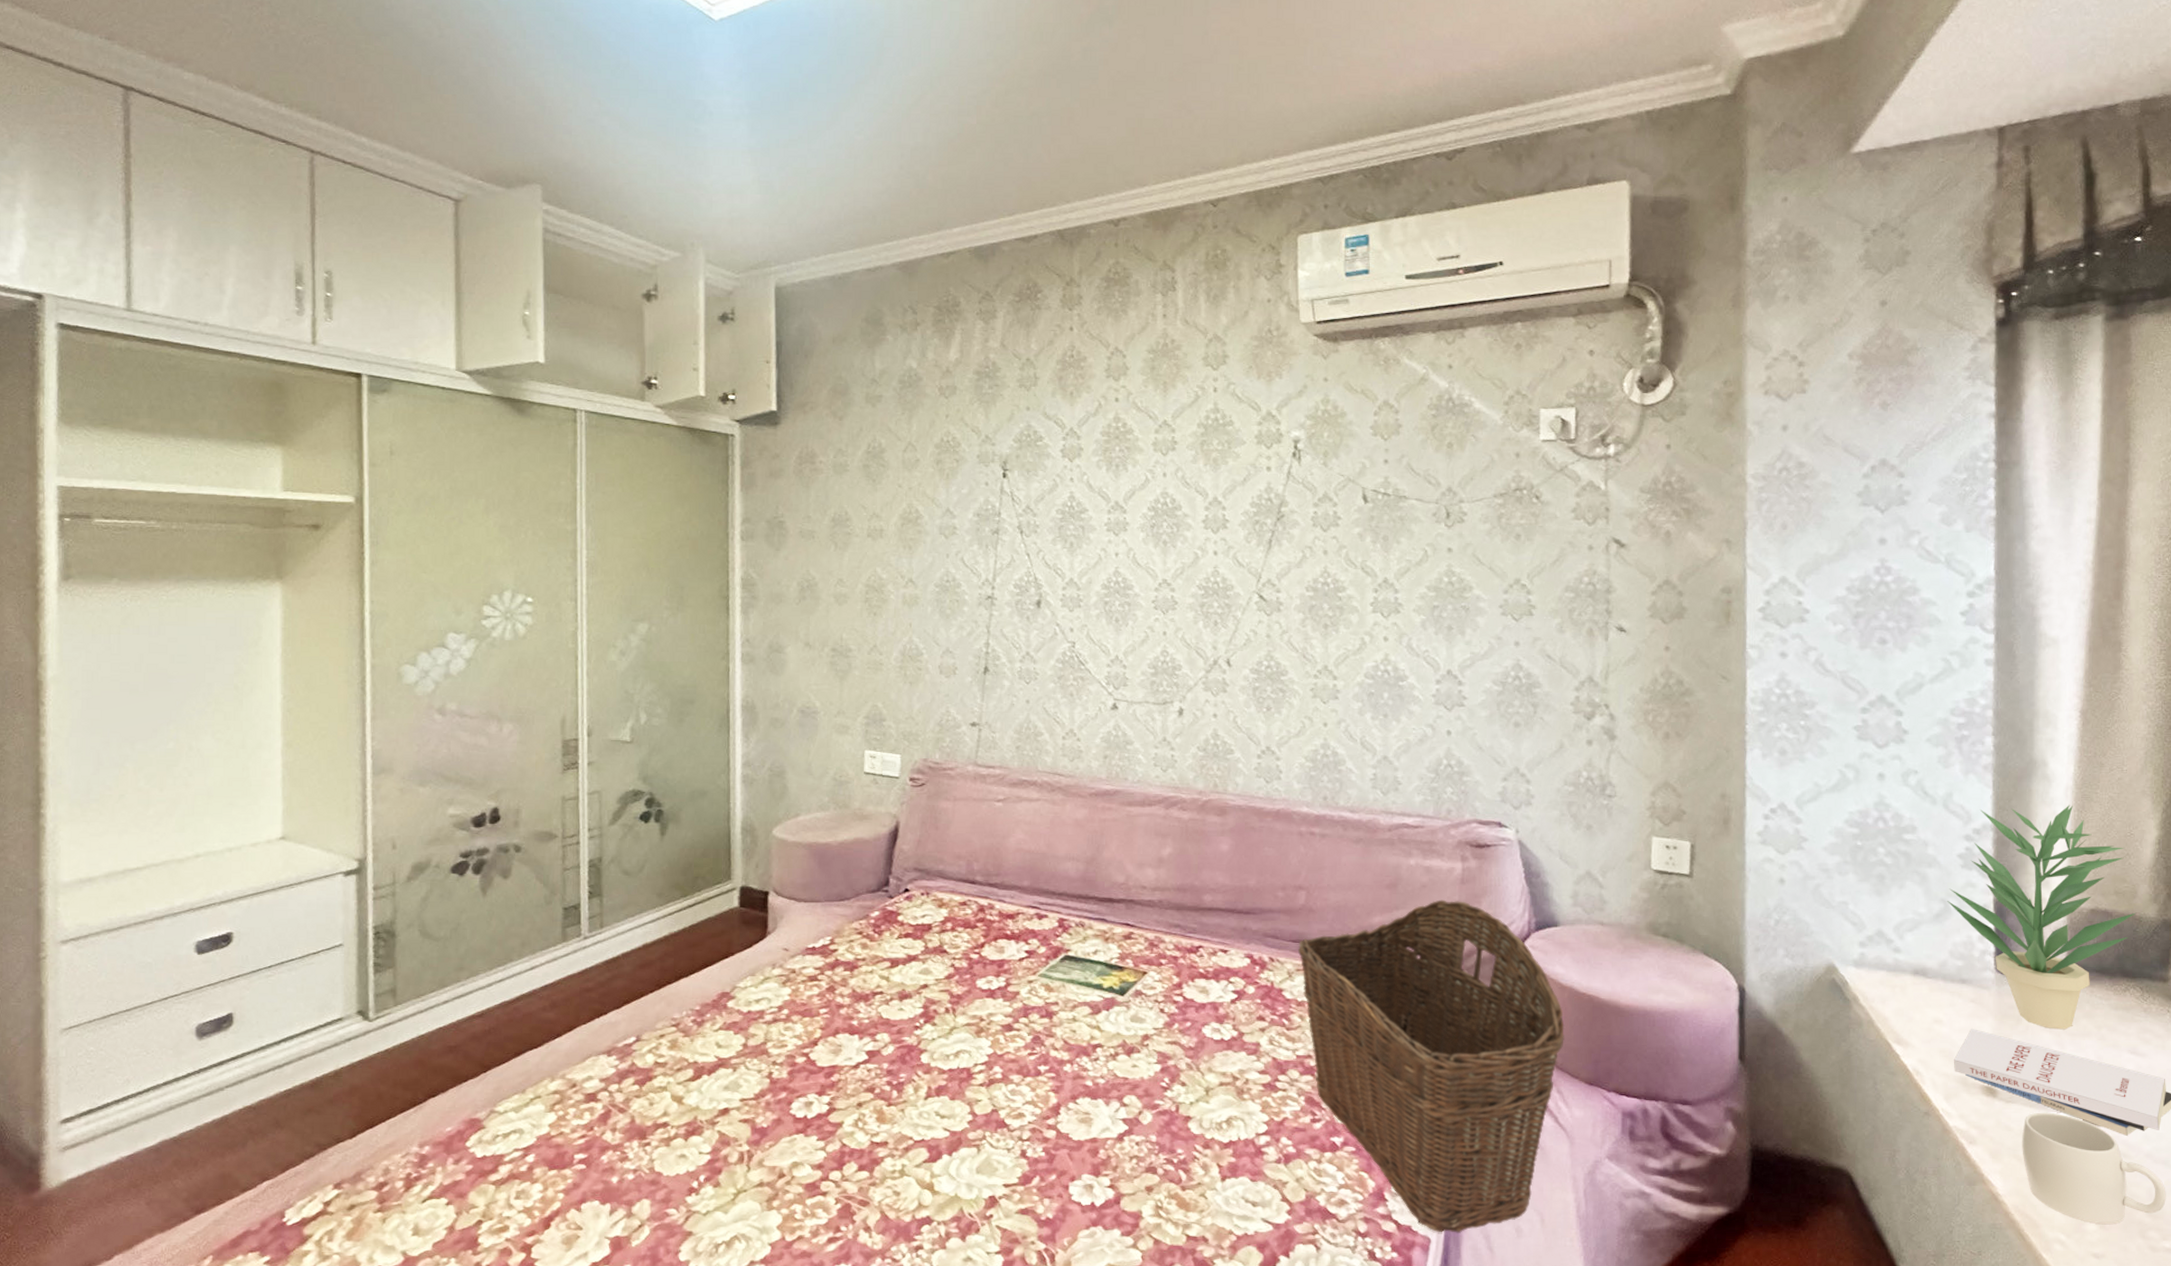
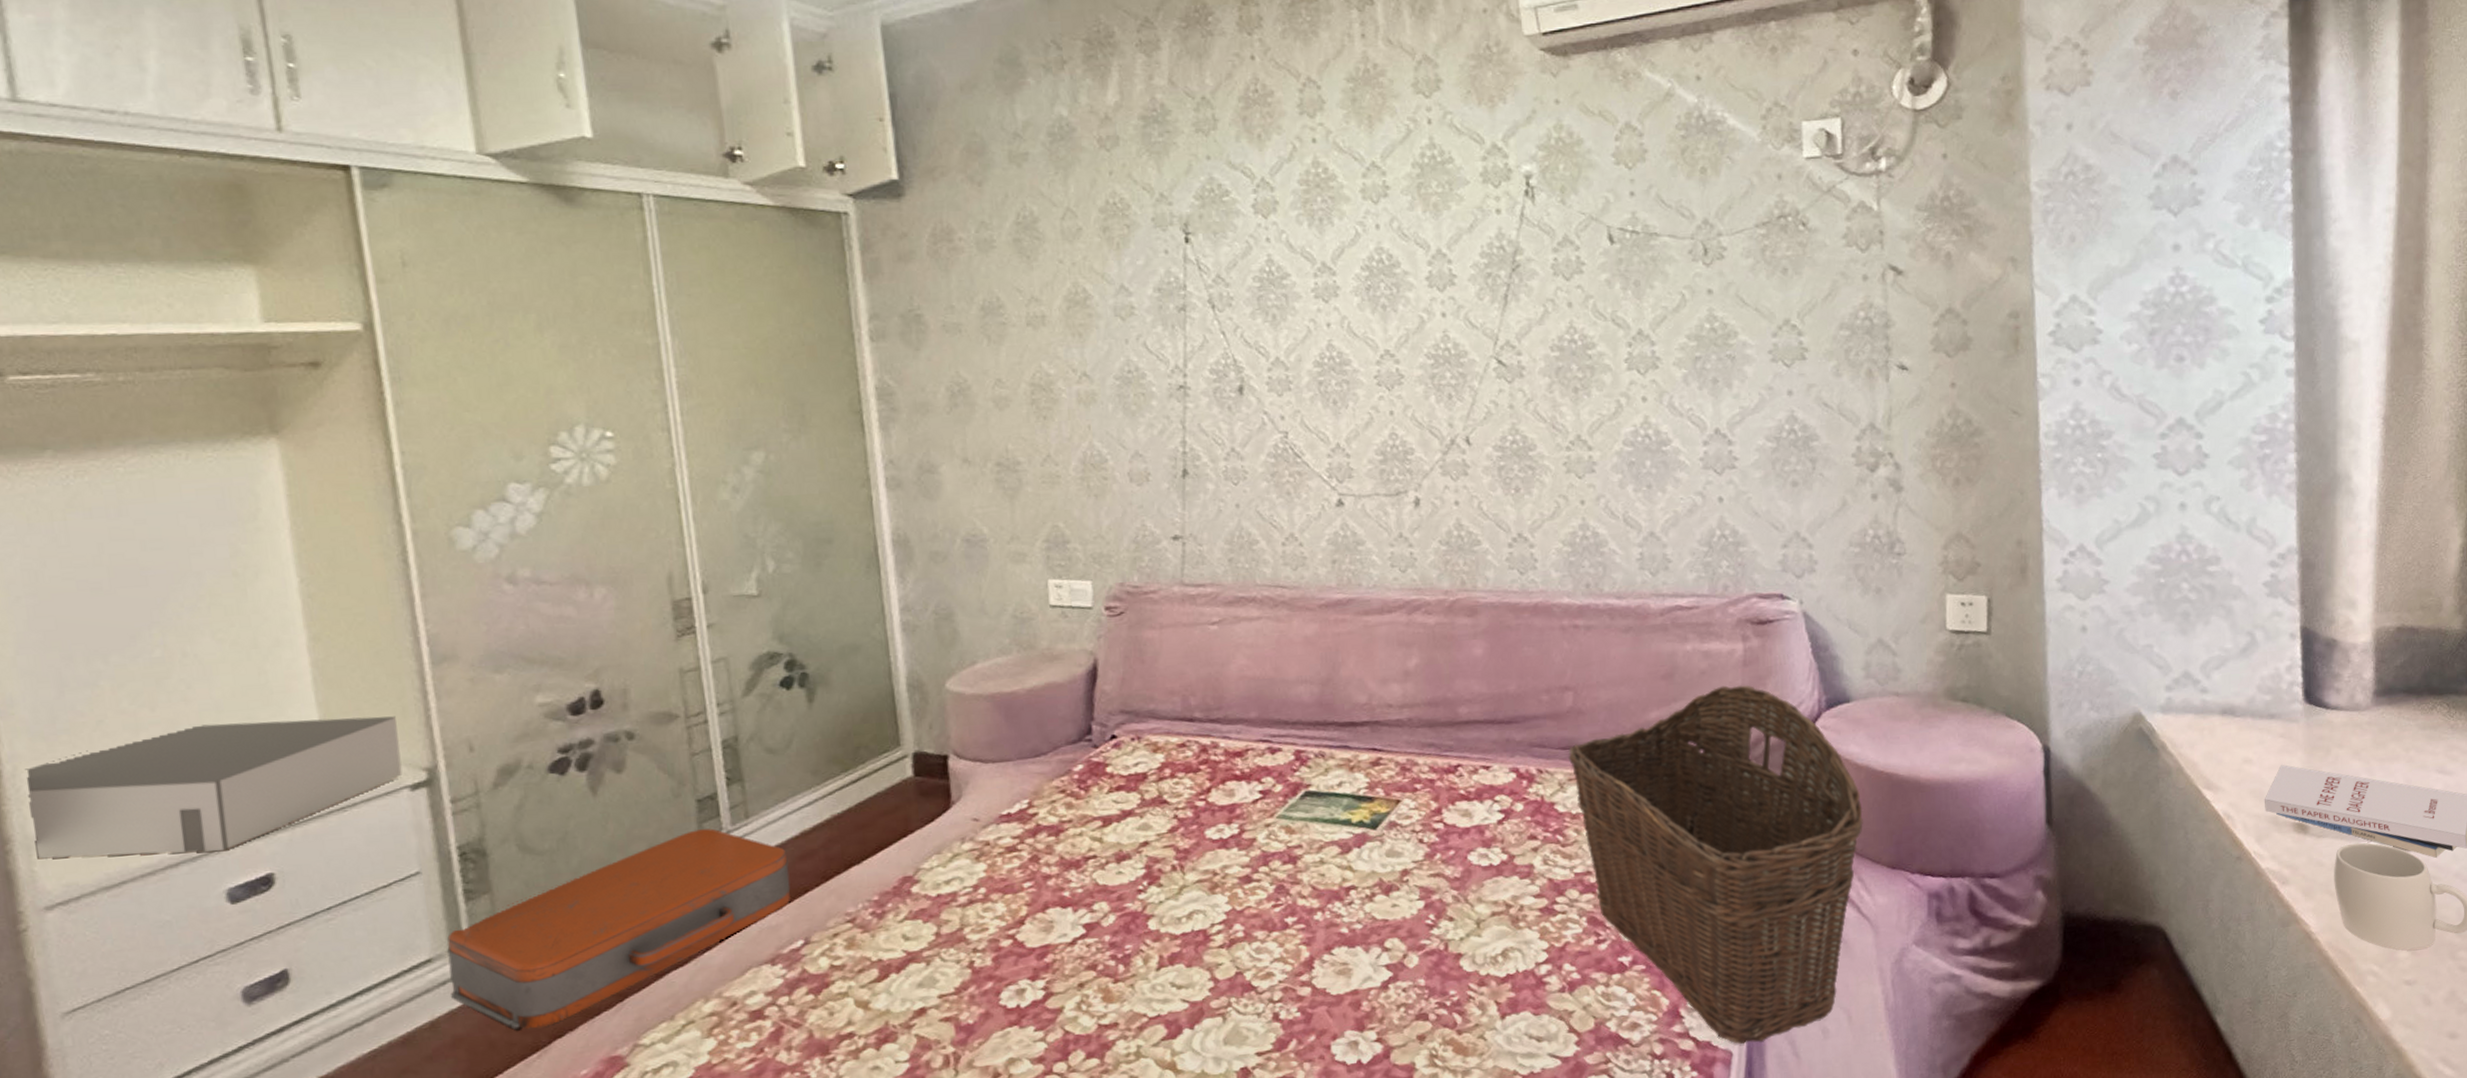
storage box: none [60,806,340,910] -> present [24,716,403,860]
suitcase: none [352,933,630,1088] -> present [447,828,791,1032]
potted plant: present [1947,805,2136,1030] -> none [2253,519,2441,757]

